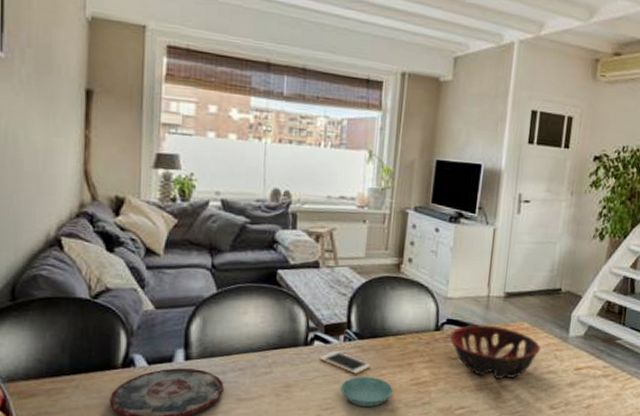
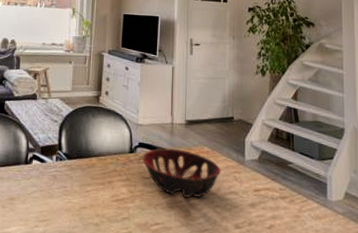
cell phone: present [319,351,371,374] -> none [36,169,78,190]
saucer: present [341,377,394,407] -> none [54,192,98,220]

